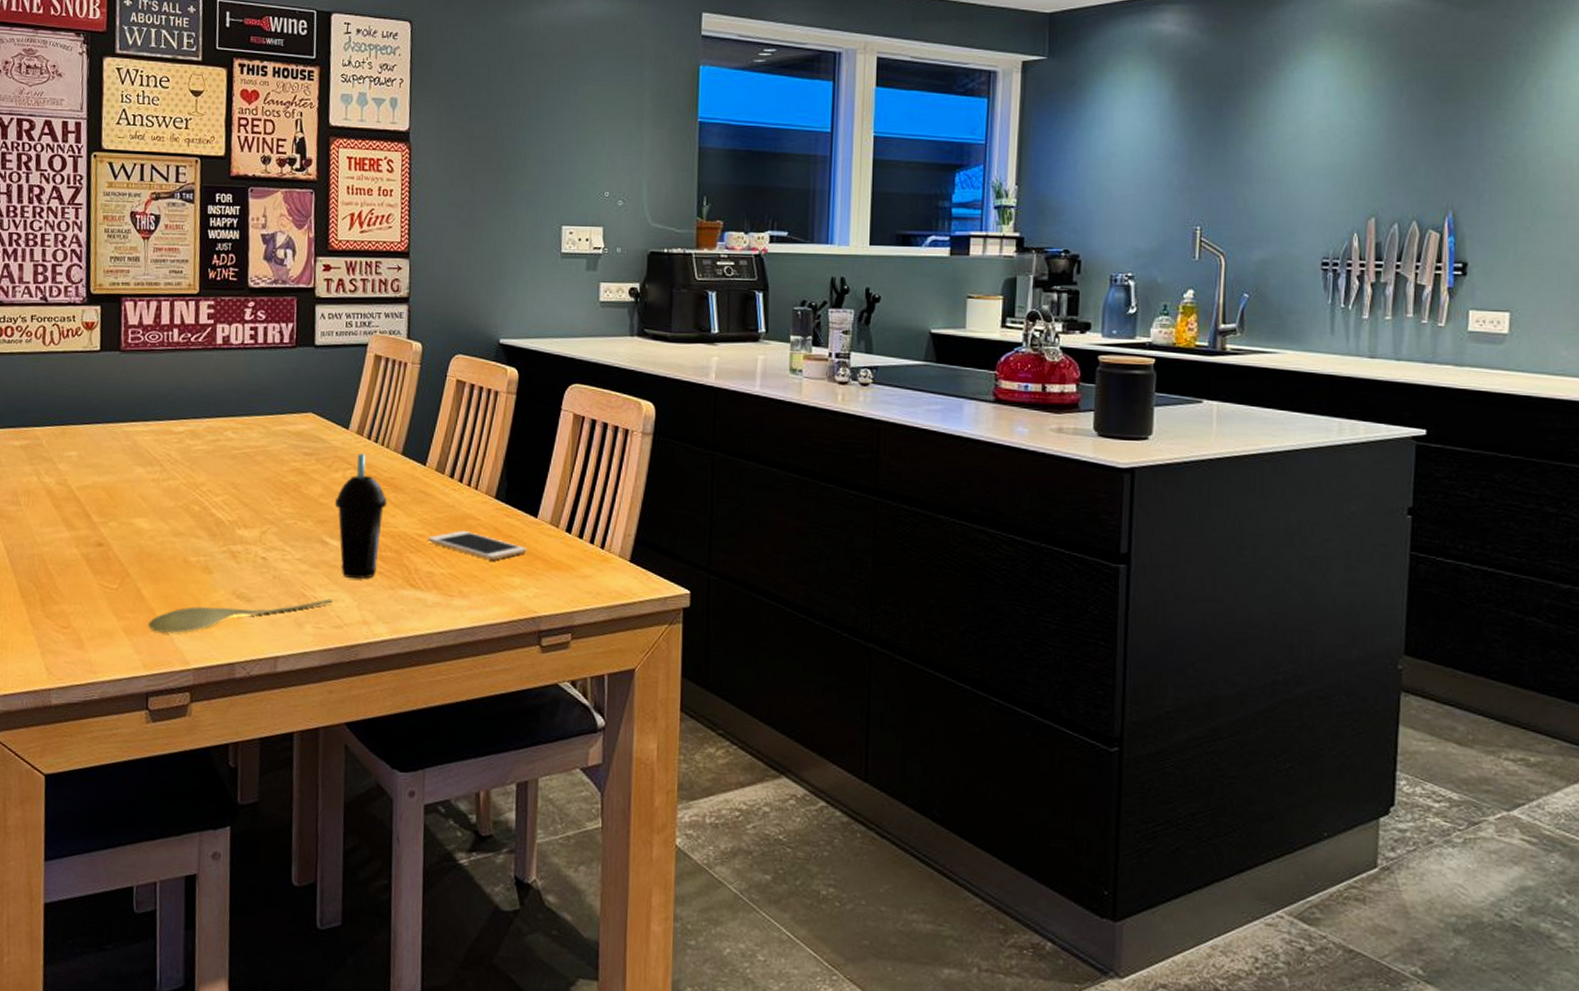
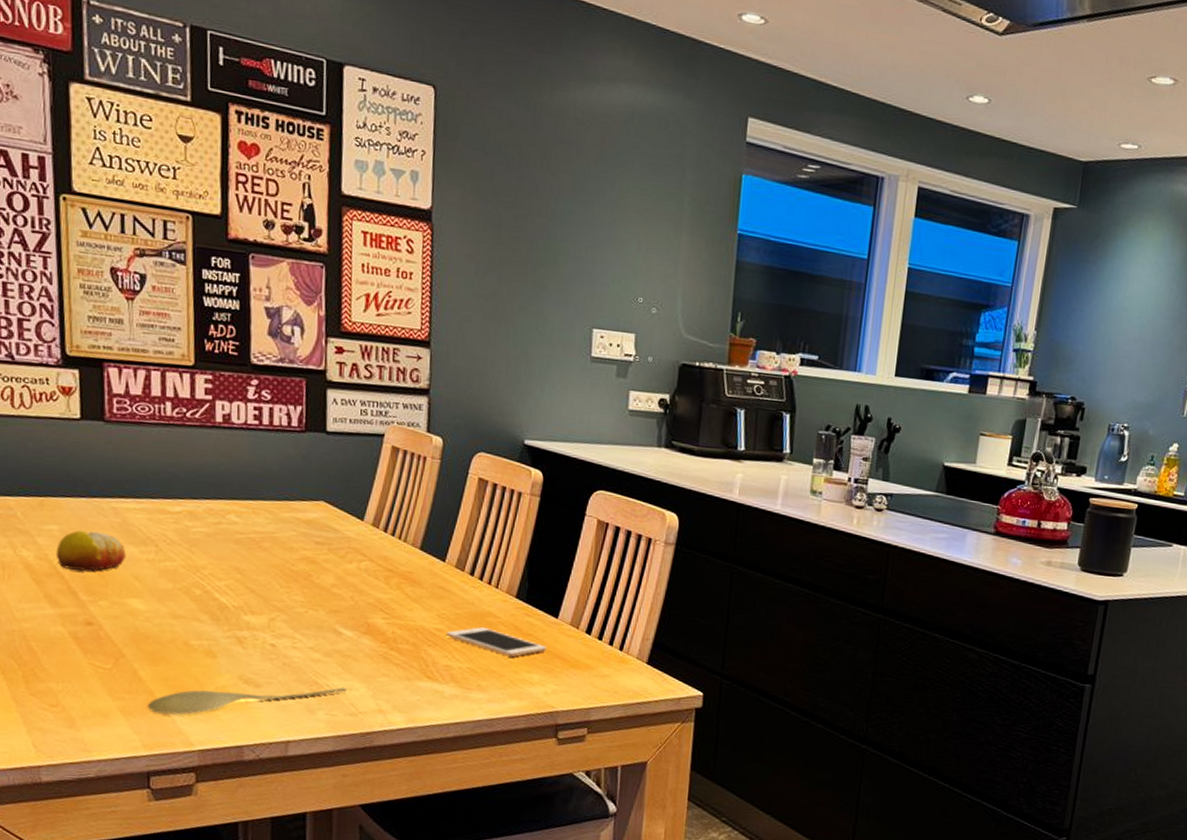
fruit: none [73,455,135,494] -> present [55,530,126,571]
cup: present [334,454,387,579] -> none [348,546,405,670]

